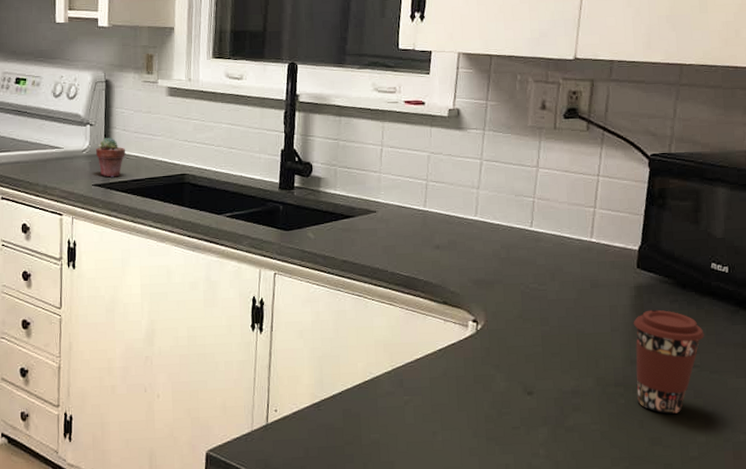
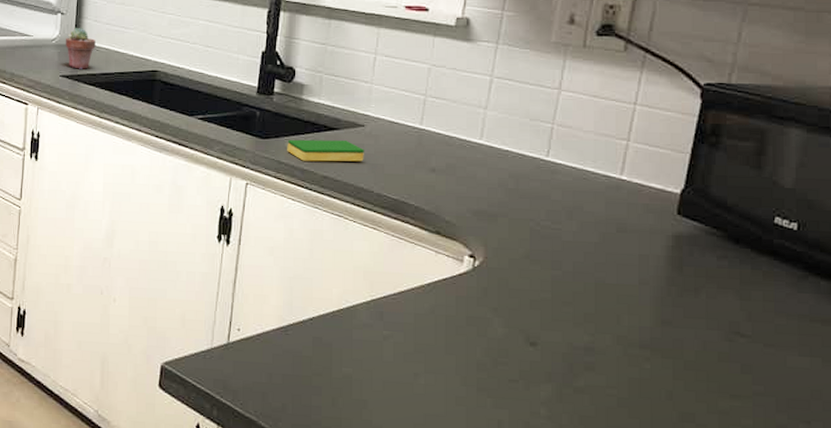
dish sponge: none [309,226,378,248] -> present [287,139,364,162]
coffee cup: present [633,309,705,414] -> none [667,264,760,388]

